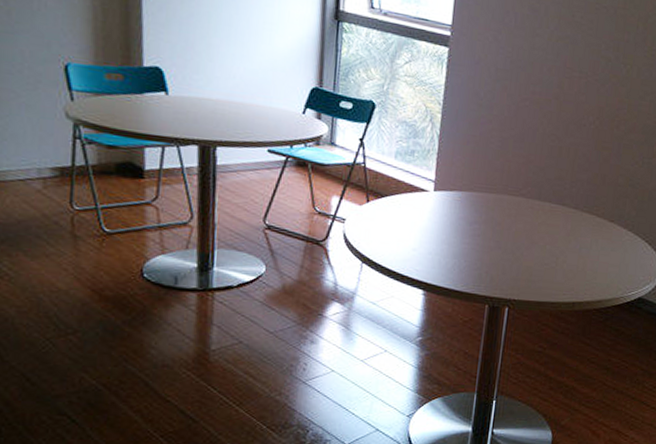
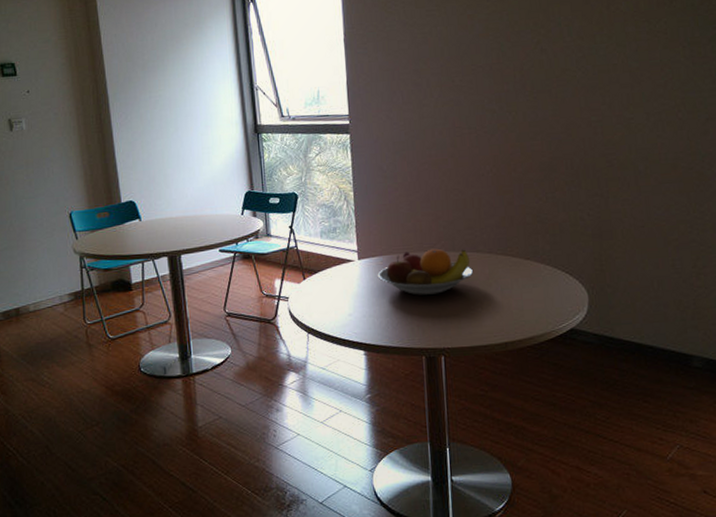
fruit bowl: none [452,191,556,242] -> present [377,248,474,295]

